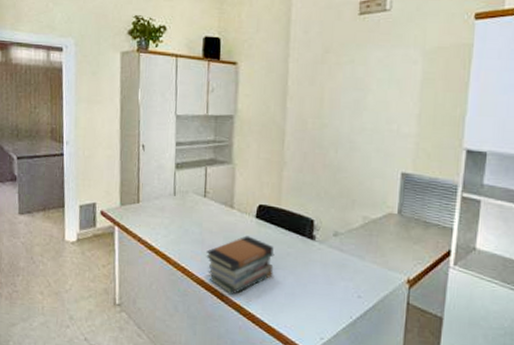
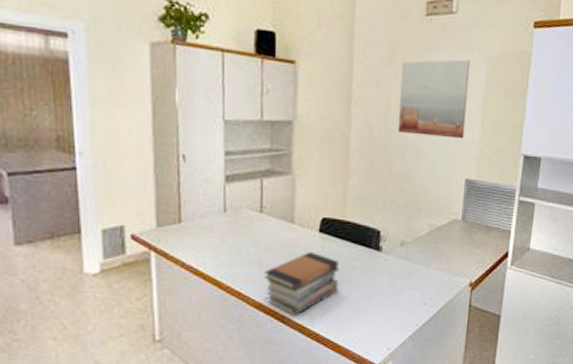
wall art: none [331,55,406,132] -> present [397,59,471,139]

